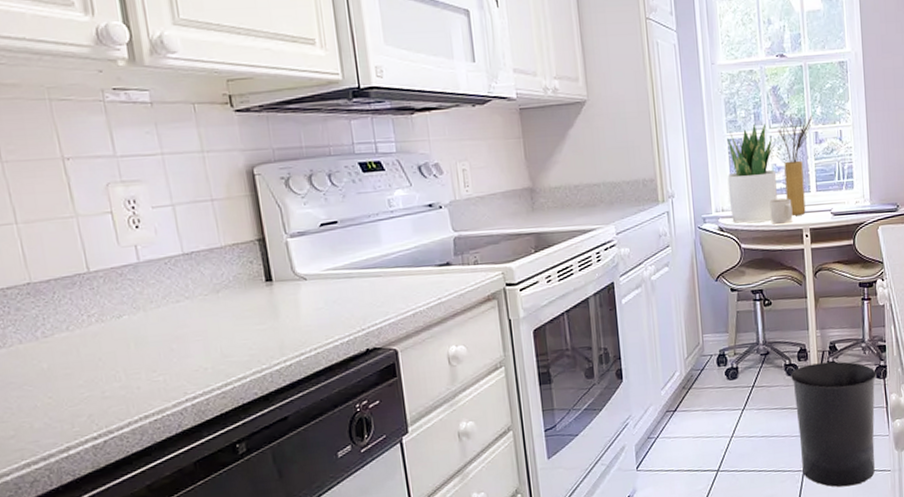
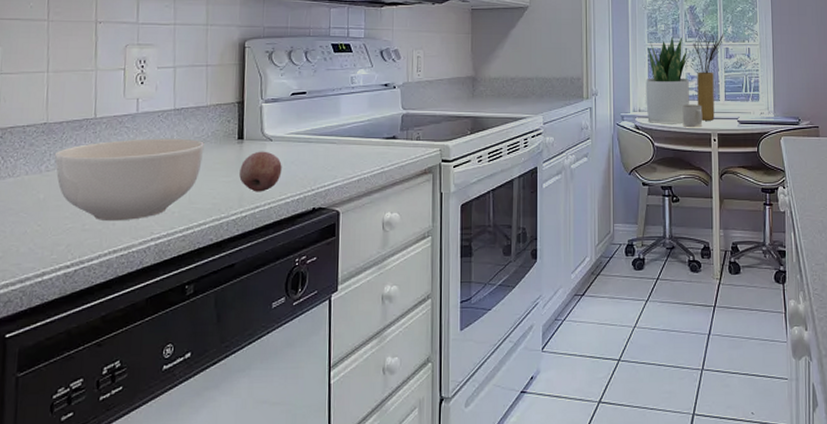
bowl: none [48,286,229,386] -> present [54,138,204,222]
fruit: none [274,291,324,338] -> present [239,151,282,192]
waste bin: present [791,361,876,487] -> none [694,262,776,391]

